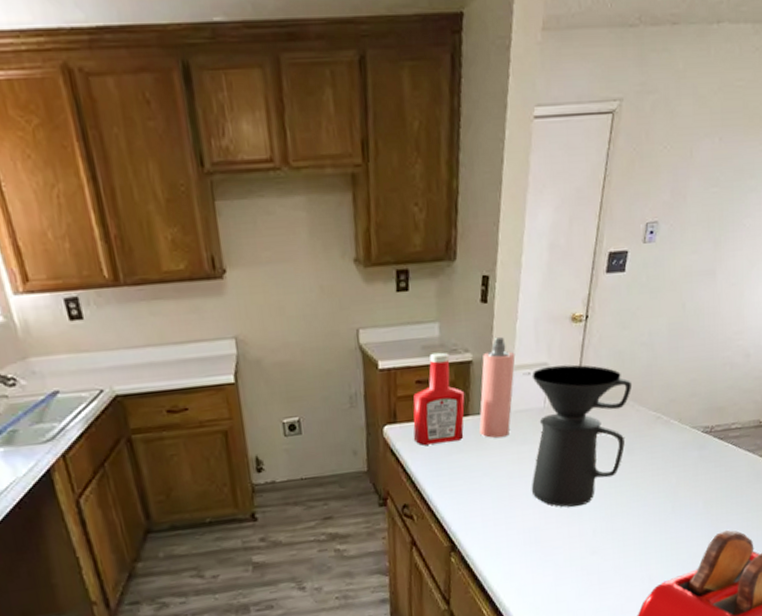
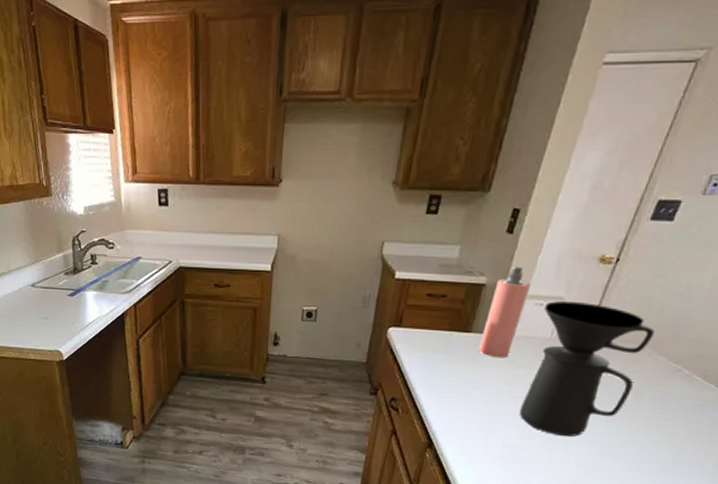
ketchup bottle: present [413,352,465,445] -> none [413,272,472,353]

